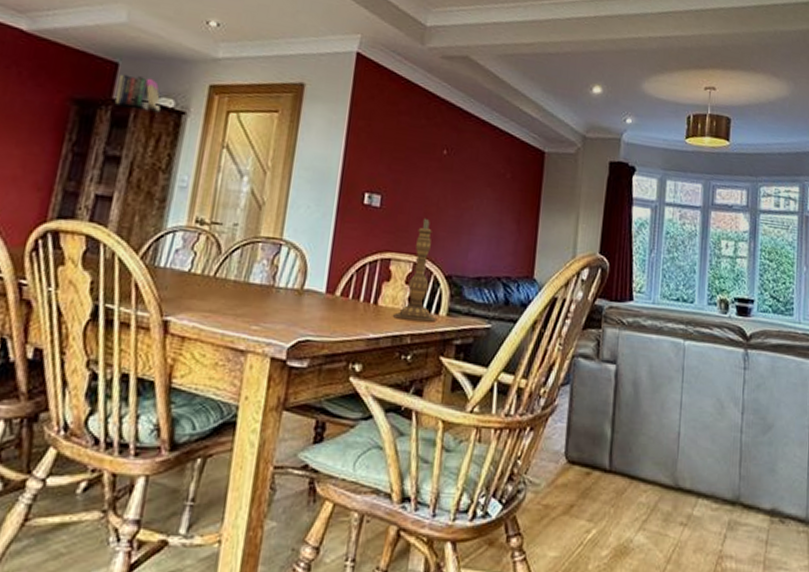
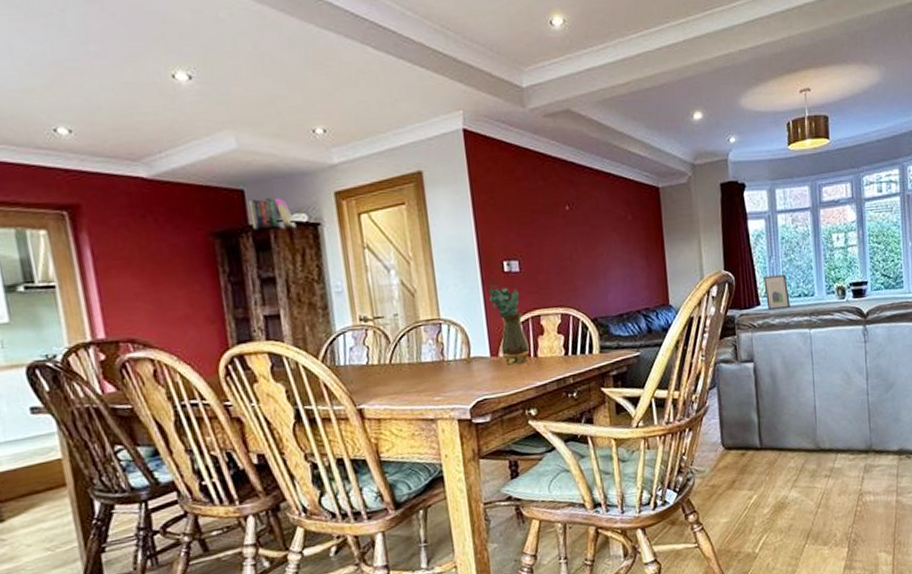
vase: none [339,213,374,309] -> present [488,283,530,365]
candlestick: present [393,217,436,324] -> none [553,272,592,366]
picture frame: none [640,269,667,312] -> present [763,274,790,311]

